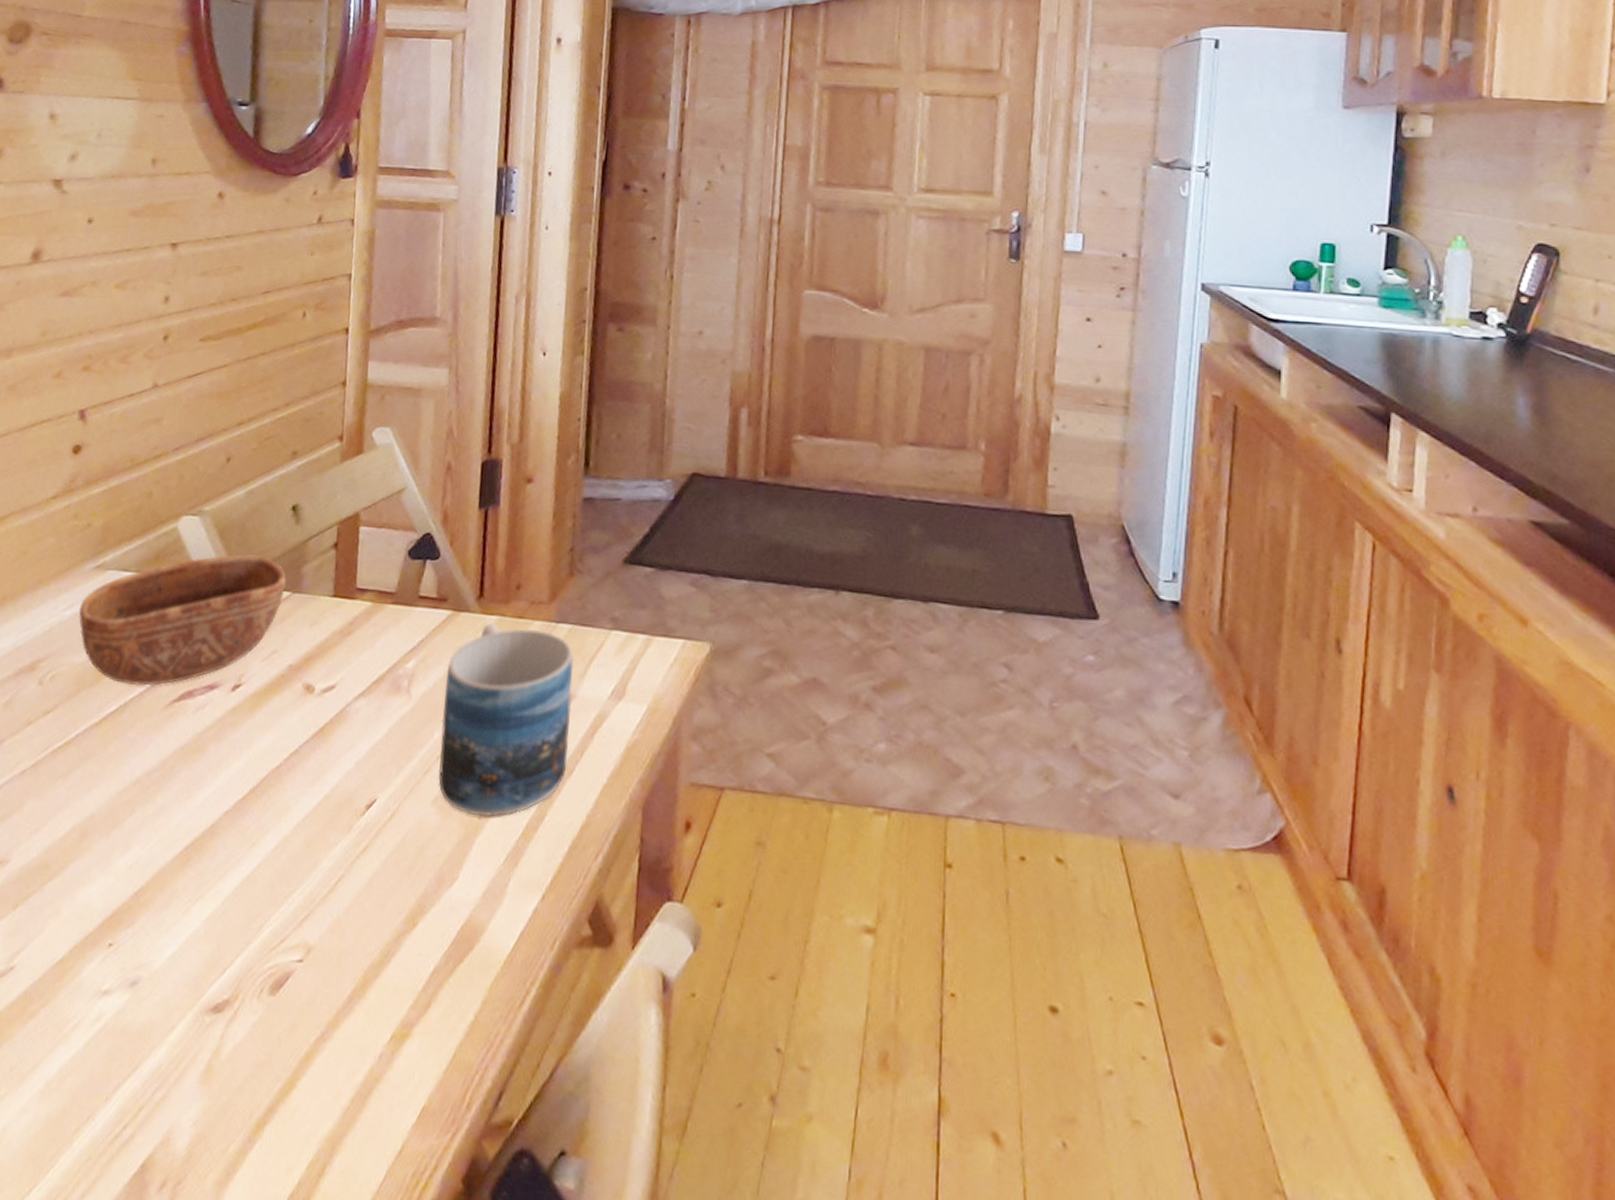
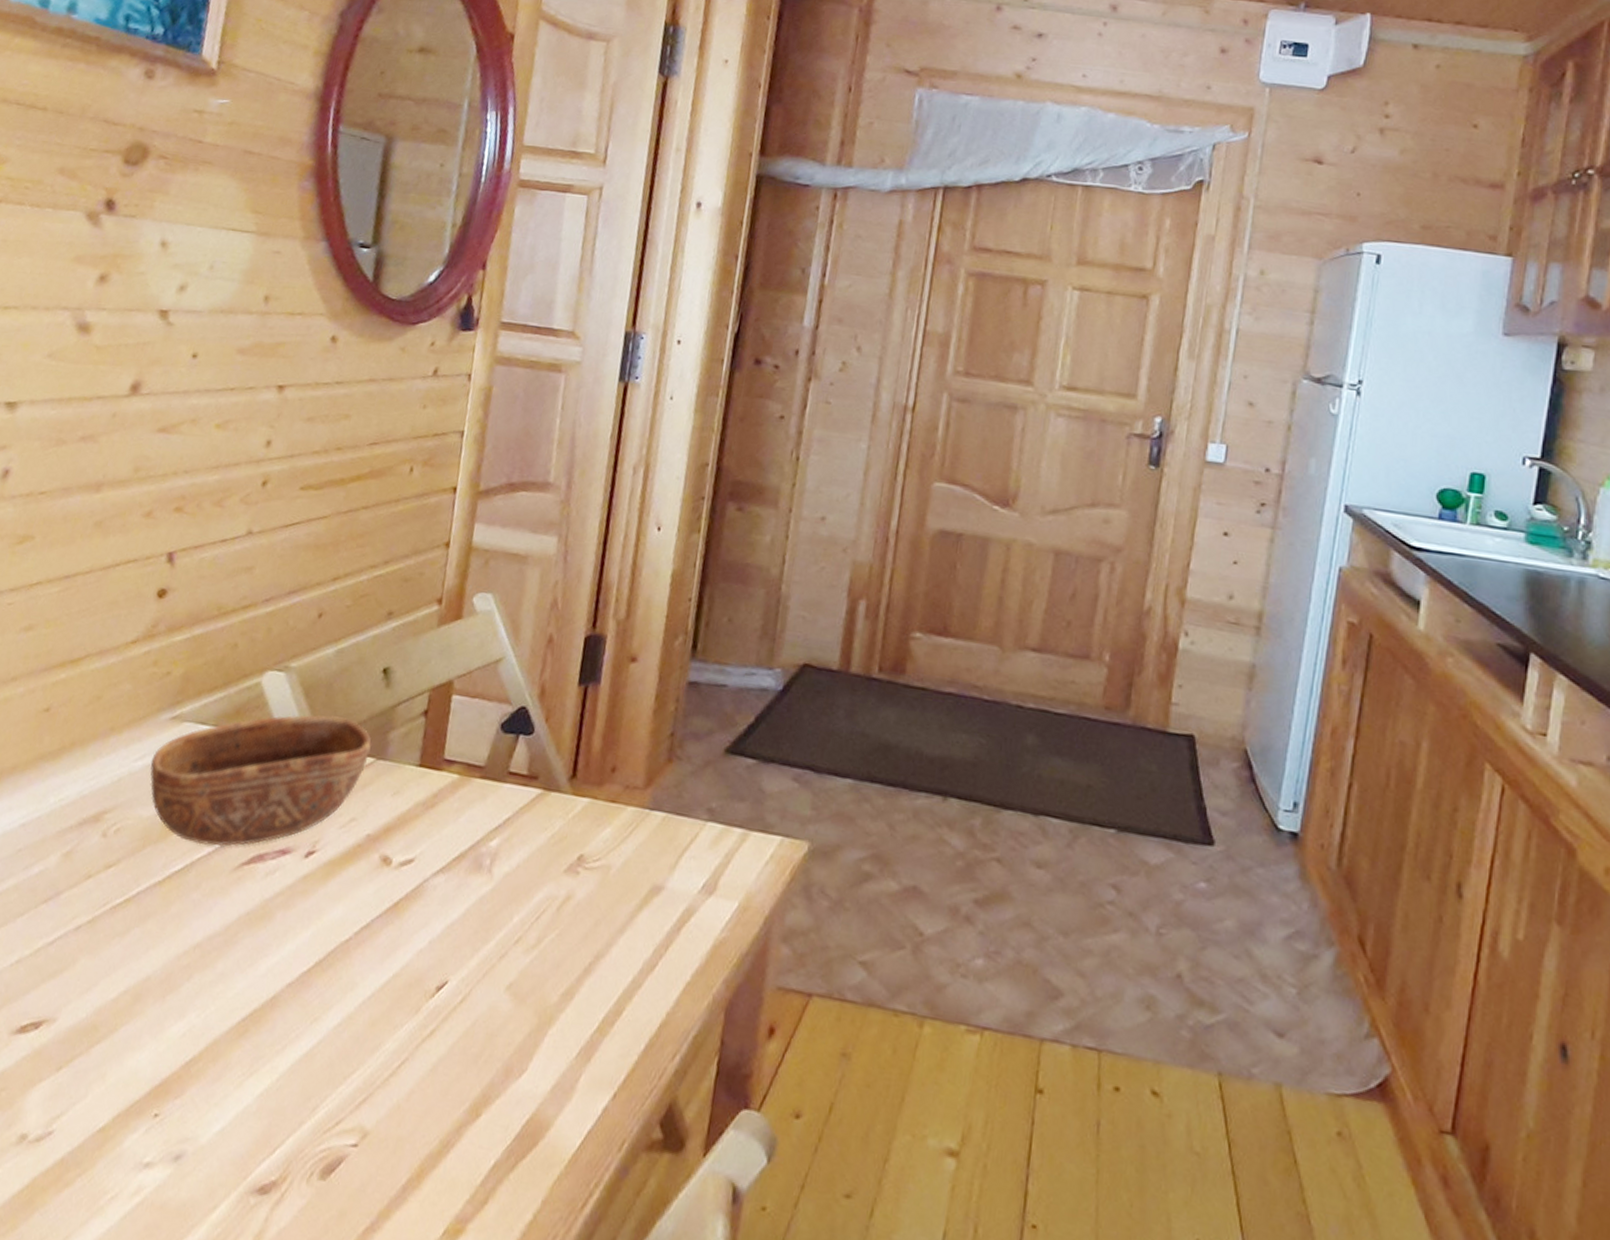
mug: present [438,623,574,817] -> none [513,805,665,1008]

